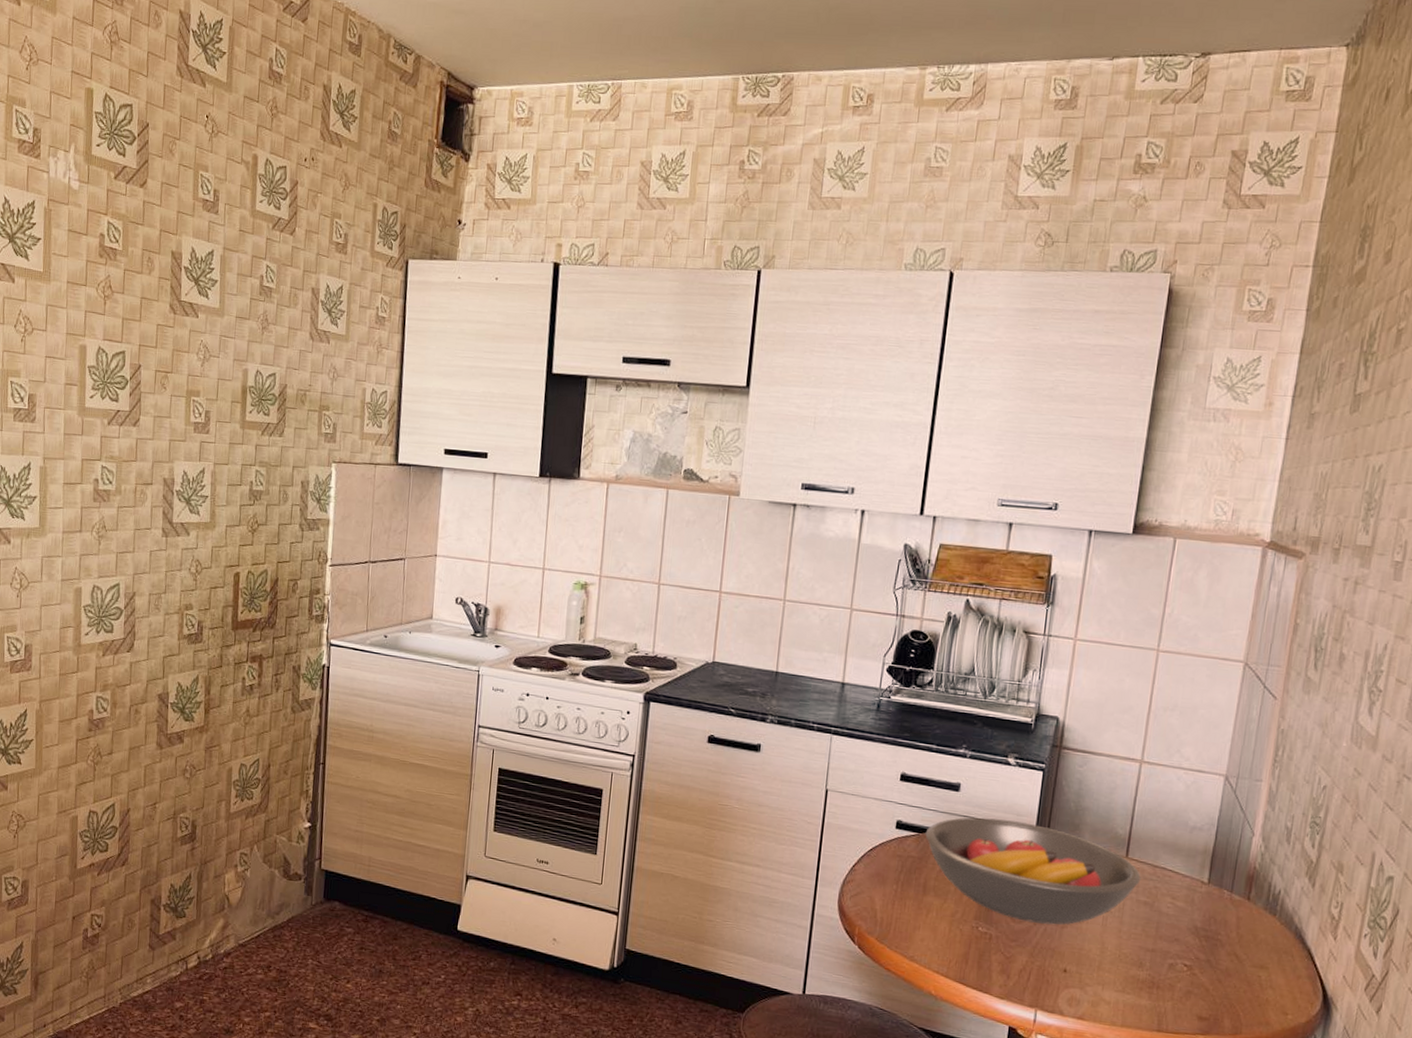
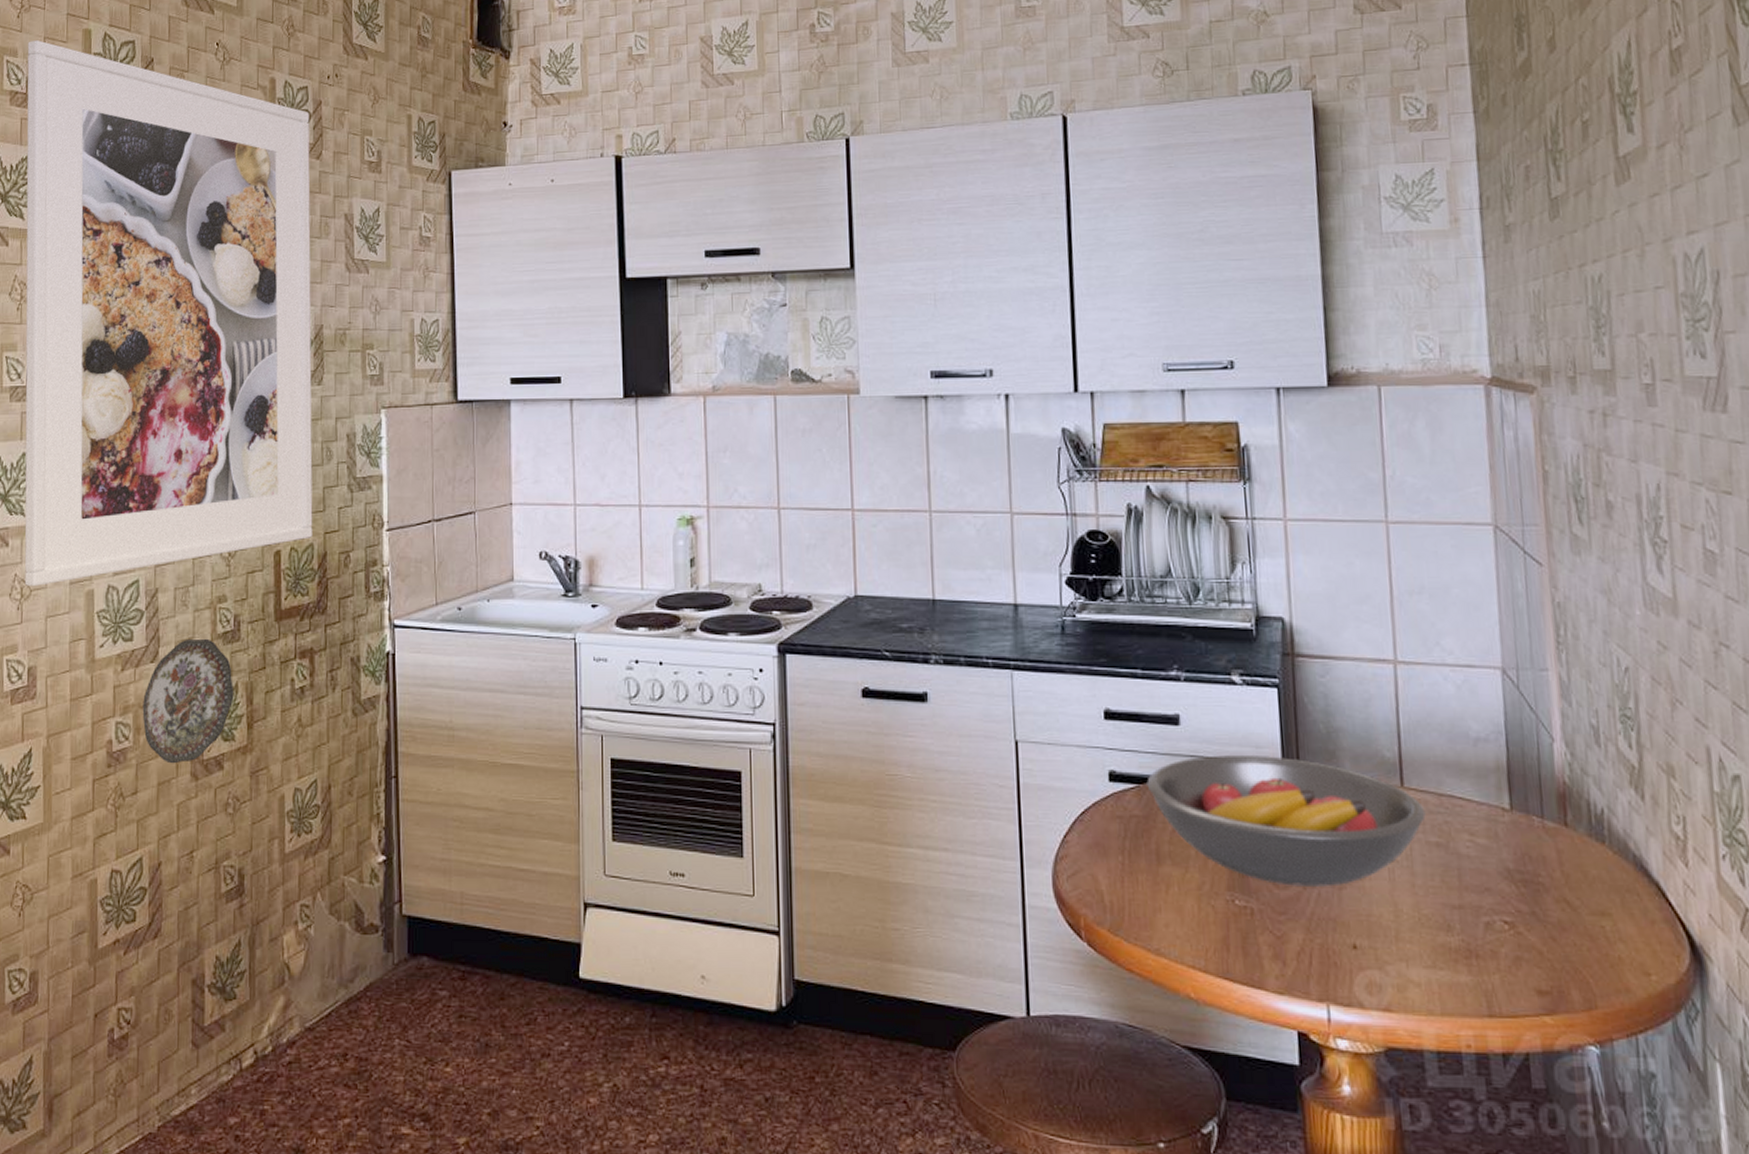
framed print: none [23,93,287,580] -> present [24,40,313,587]
decorative plate: none [119,636,196,735] -> present [142,638,234,764]

